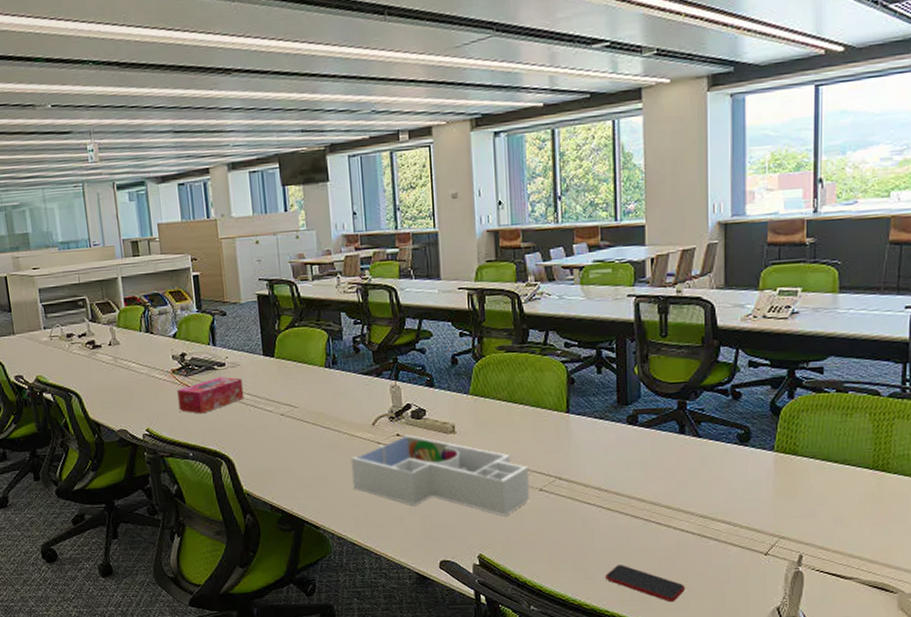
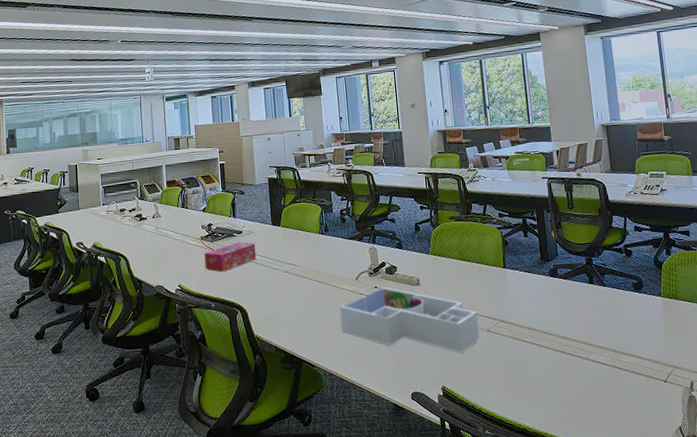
smartphone: present [606,565,686,601] -> none [543,393,607,424]

